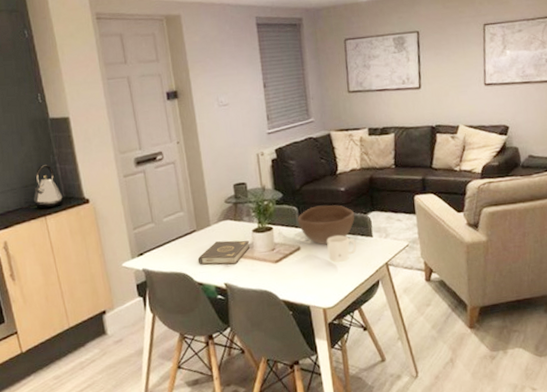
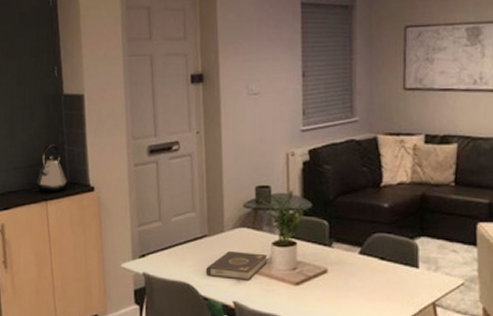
bowl: present [297,205,355,245] -> none [327,222,399,271]
mug: present [327,235,356,263] -> none [361,261,397,295]

